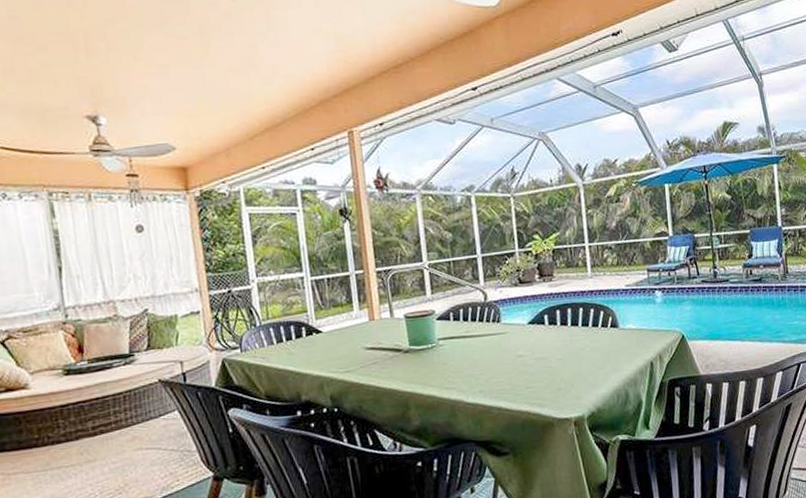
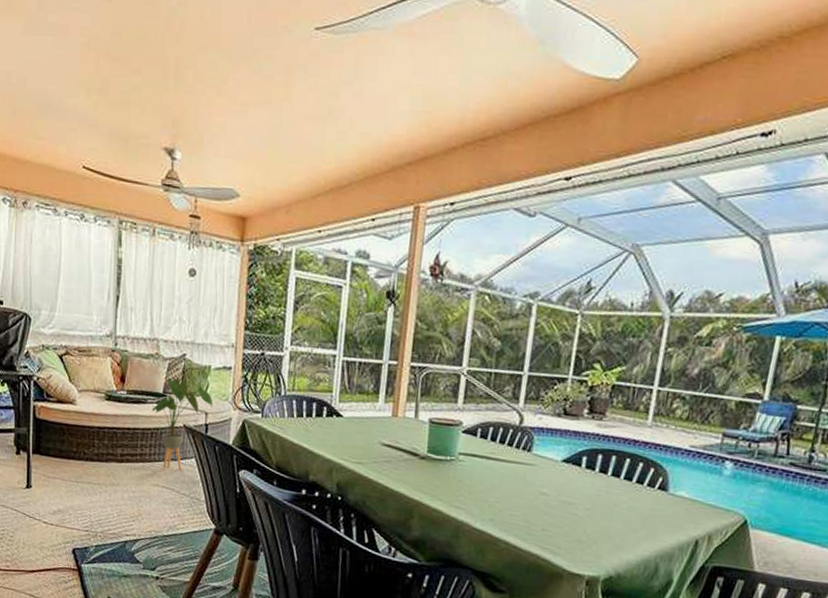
house plant: none [120,333,186,432] -> present [152,377,213,471]

